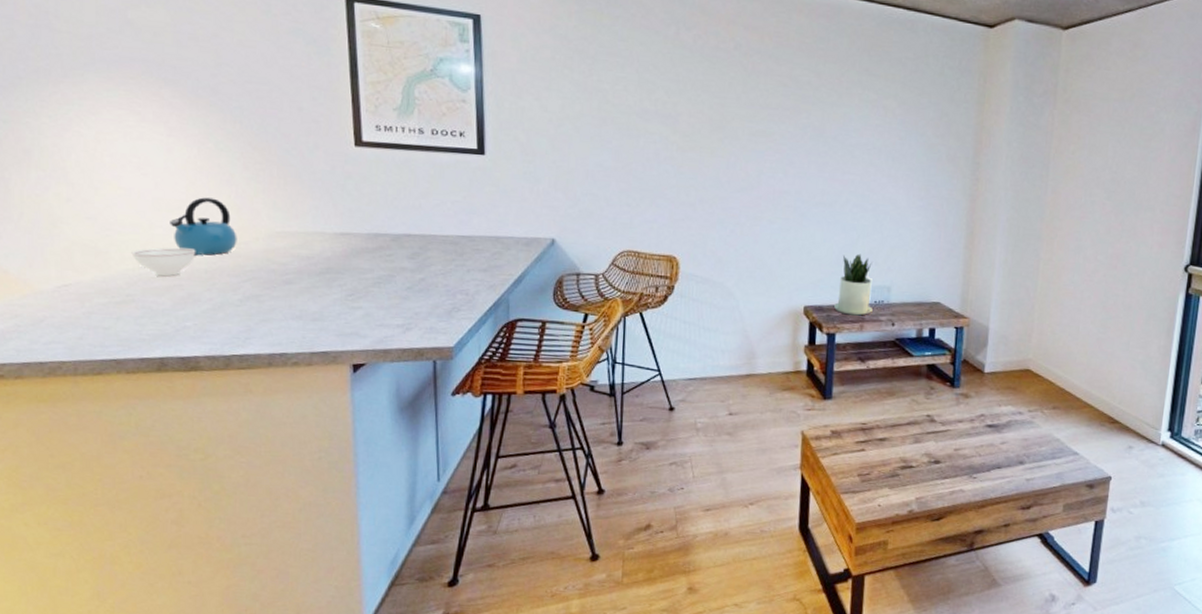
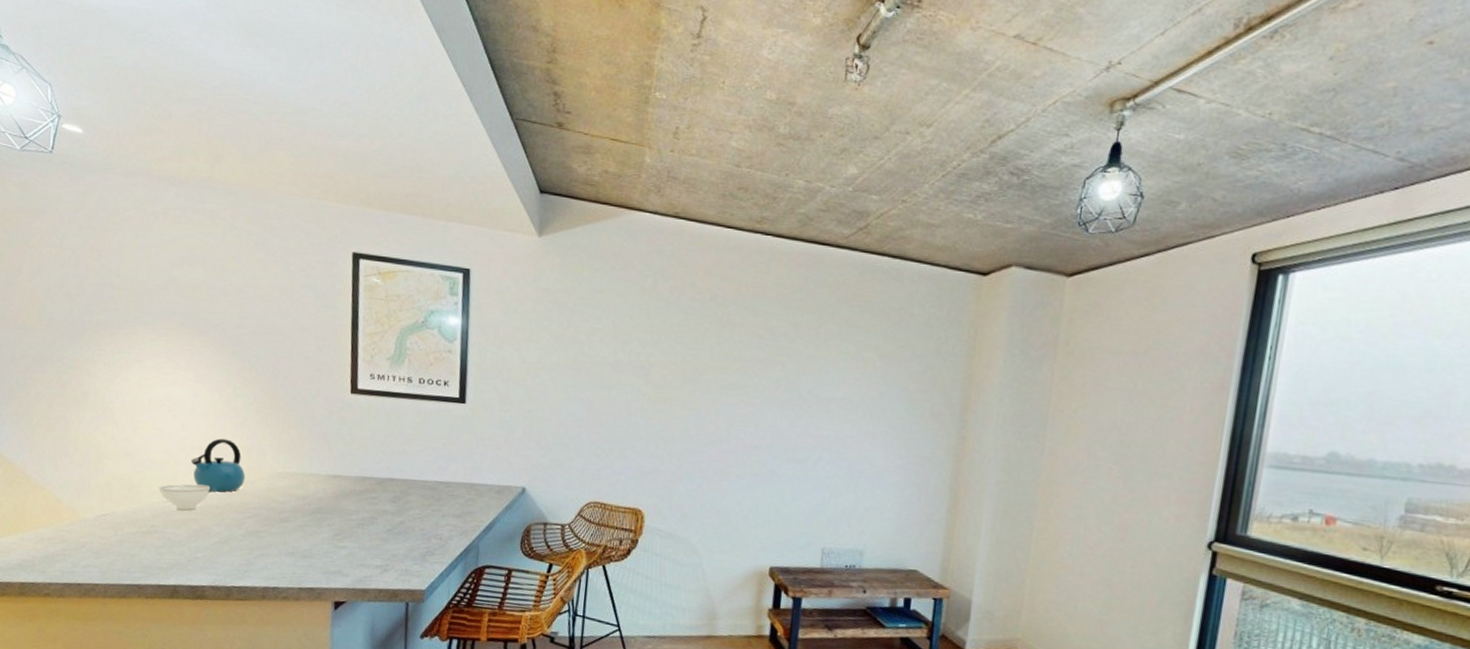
planter: present [834,253,873,316] -> none [801,514,845,581]

